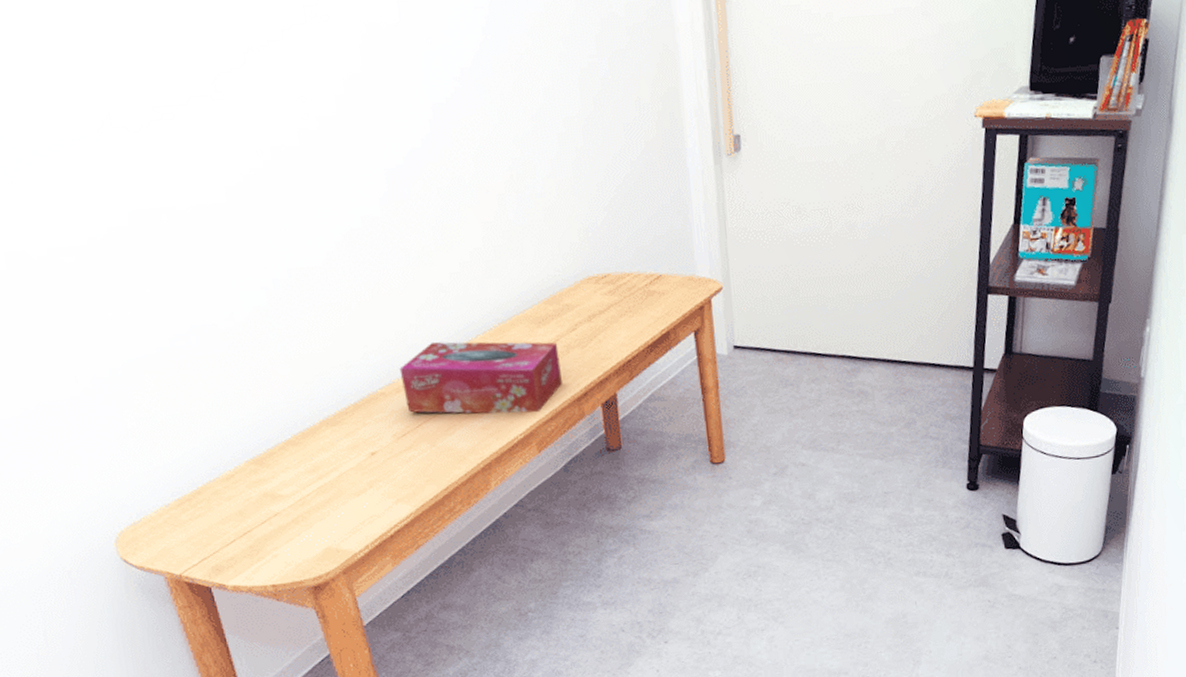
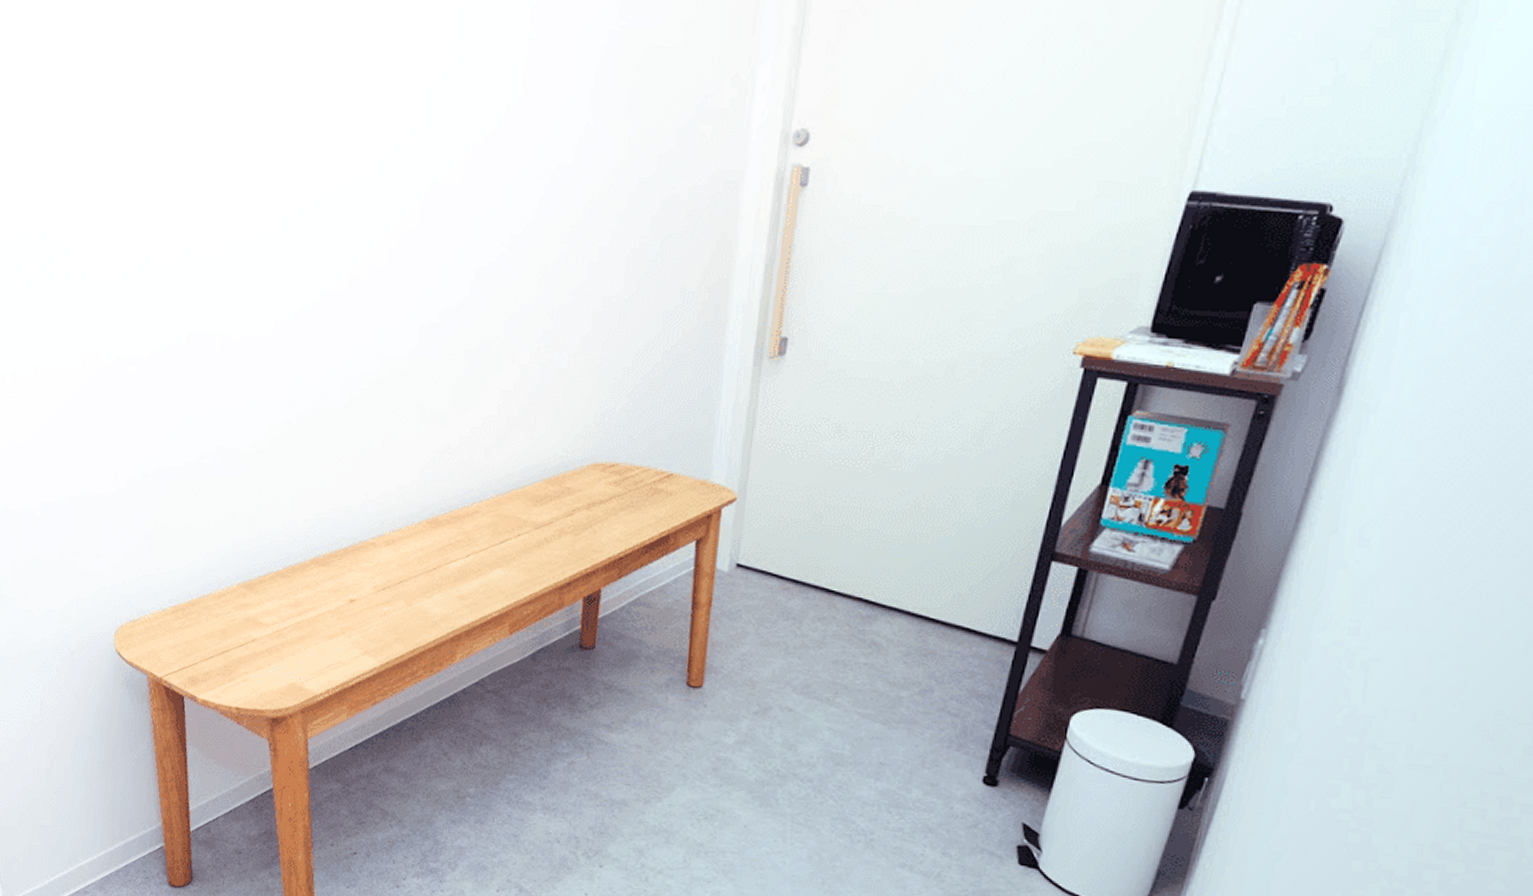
tissue box: present [399,341,562,414] -> none [392,501,551,593]

